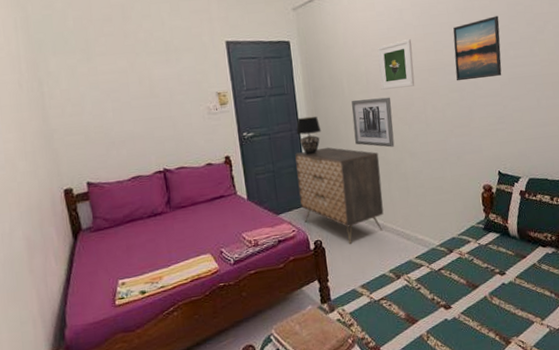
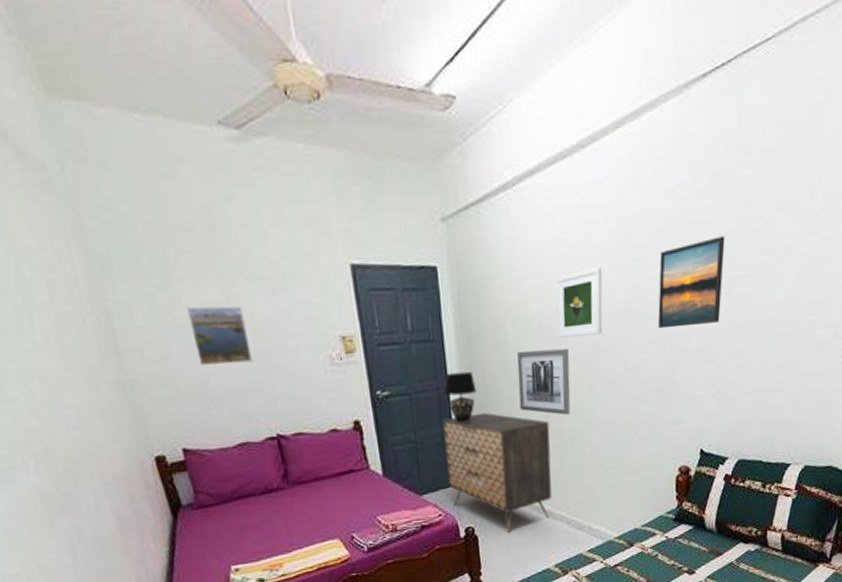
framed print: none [101,73,148,117] -> present [187,306,253,366]

